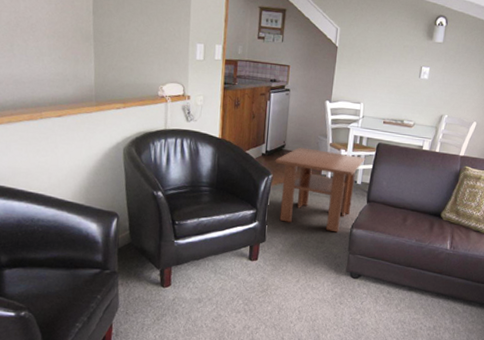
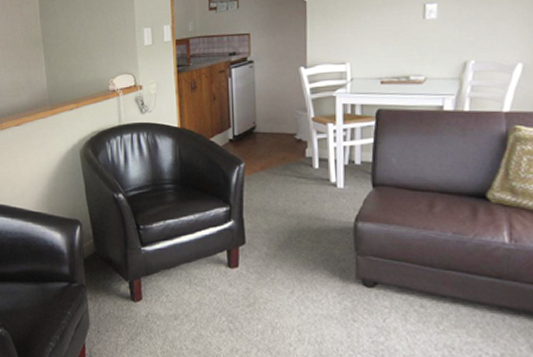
coffee table: present [275,147,366,233] -> none [246,126,362,228]

